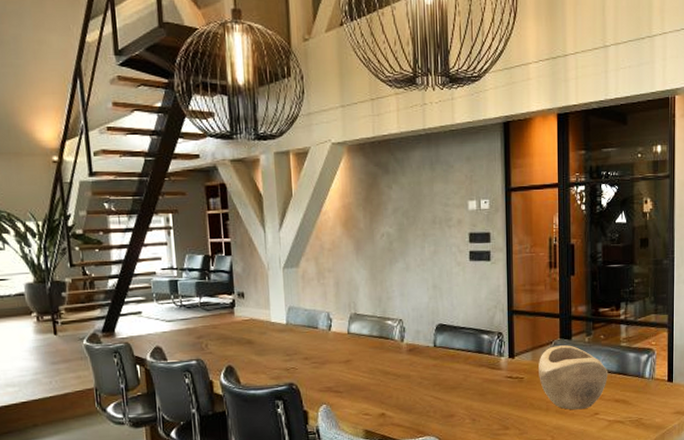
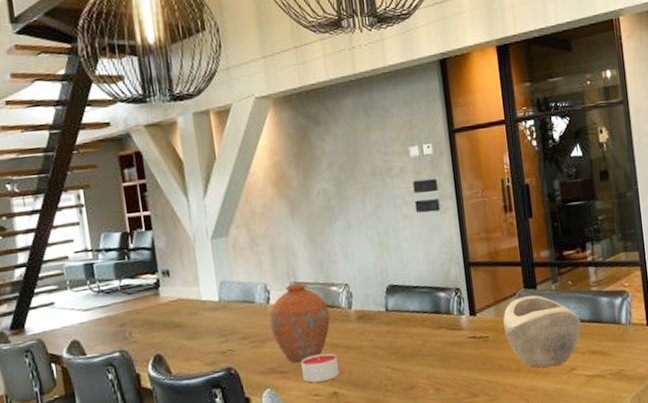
vase: none [330,315,384,385] -> present [269,283,330,363]
candle: none [355,378,388,404] -> present [301,352,339,383]

